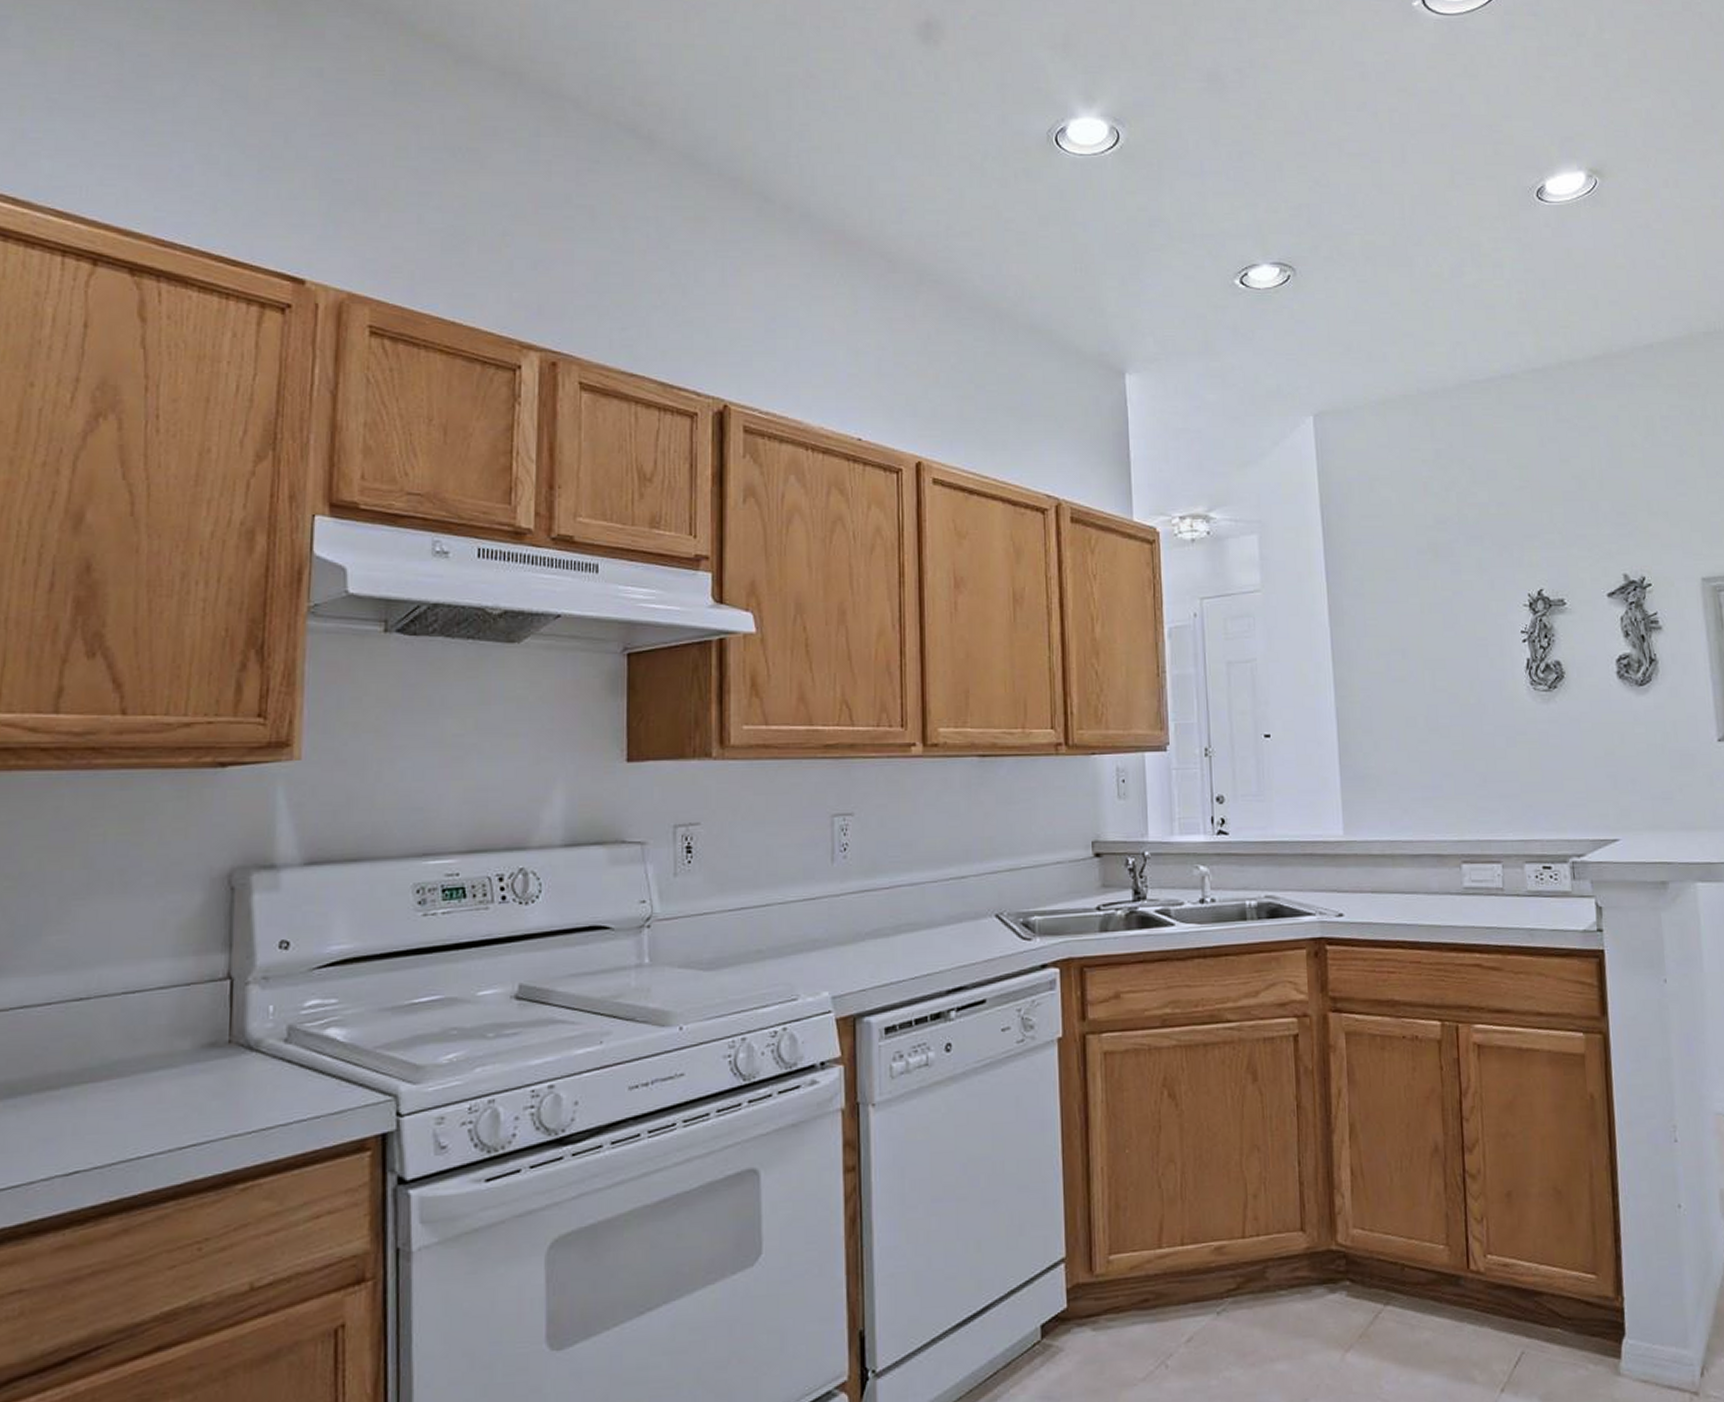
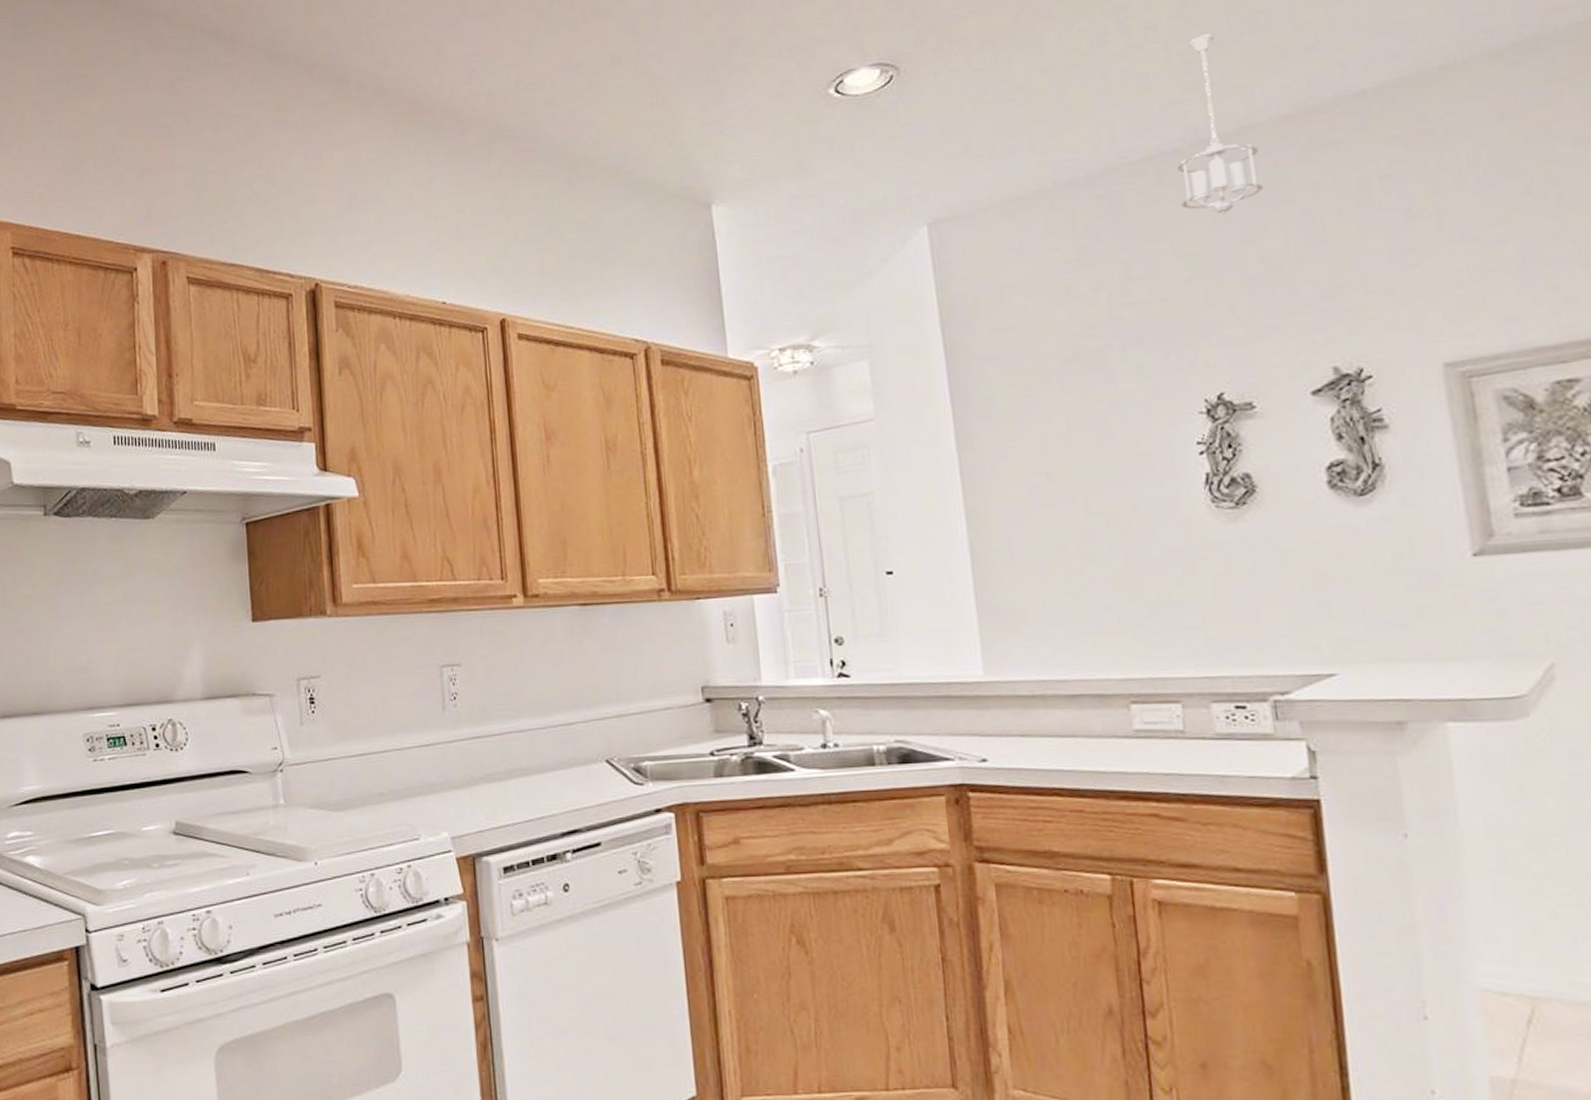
pendant light: none [1513,279,1577,434] -> present [1176,34,1263,214]

